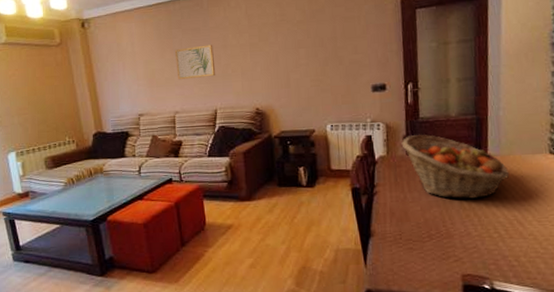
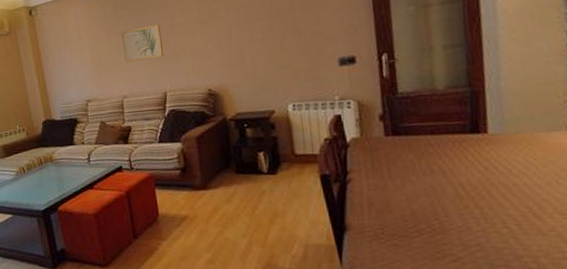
fruit basket: present [401,134,510,200] -> none [377,111,519,188]

